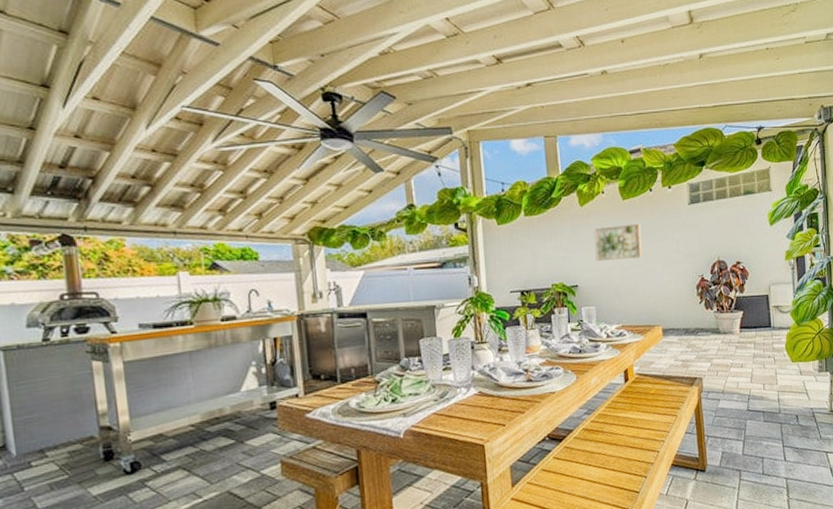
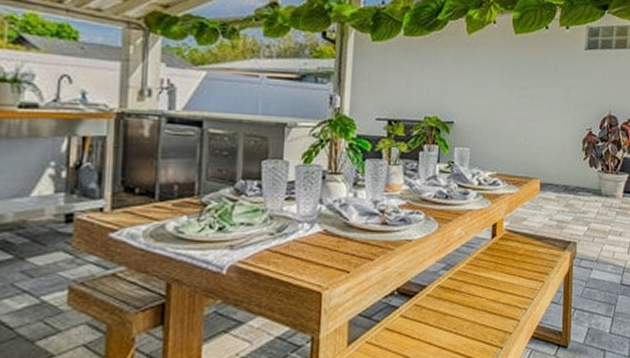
wall art: present [594,223,642,261] -> none [477,61,531,102]

